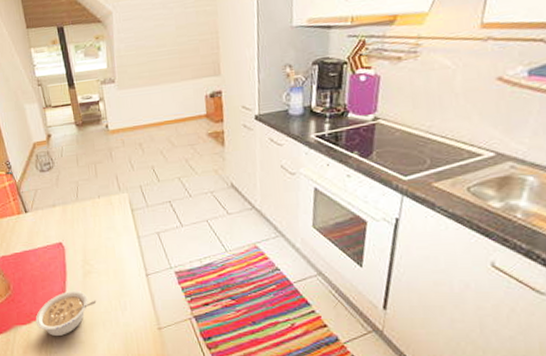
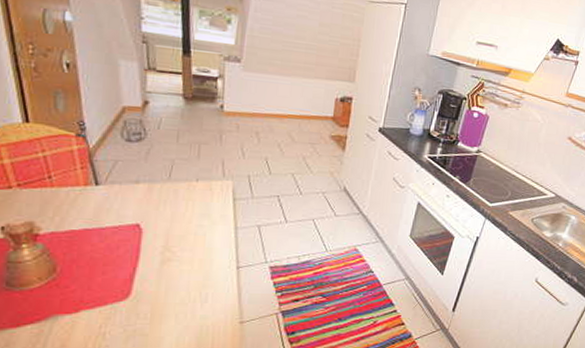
legume: present [35,290,97,337] -> none [85,278,172,329]

